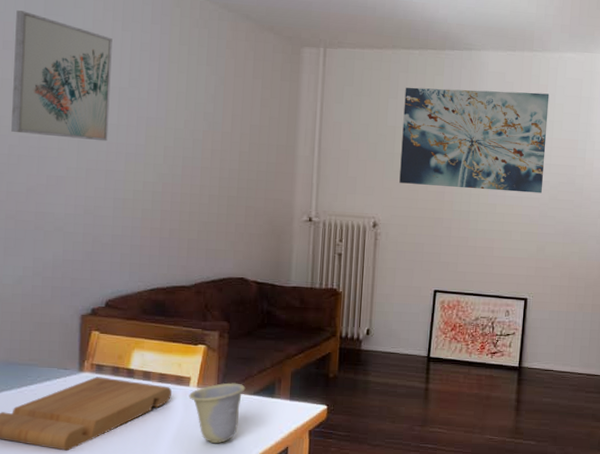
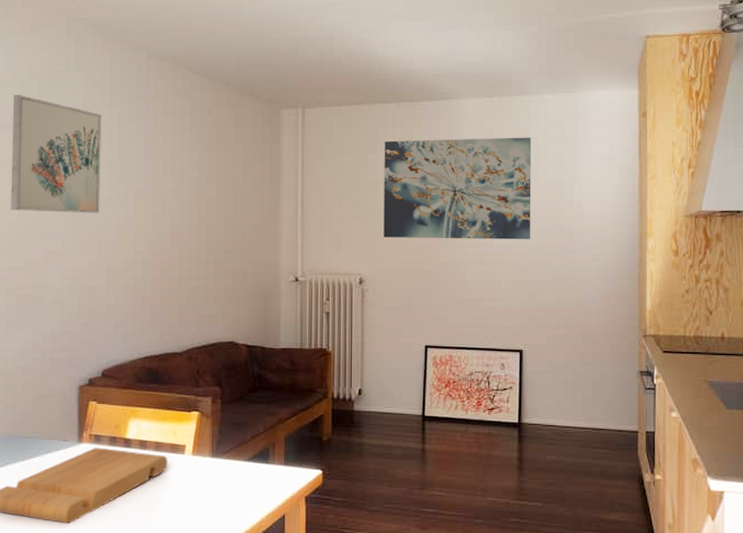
cup: present [189,382,246,443] -> none [184,449,240,512]

